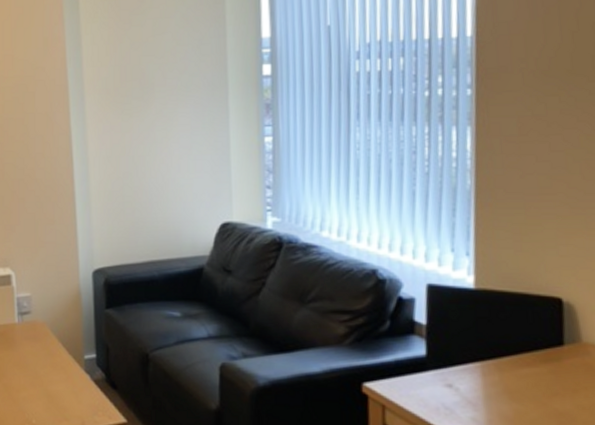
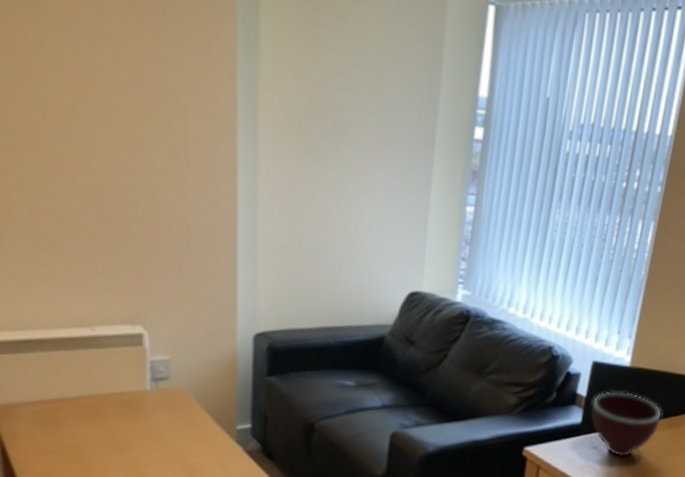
bowl: none [435,318,532,399] -> present [590,391,662,458]

